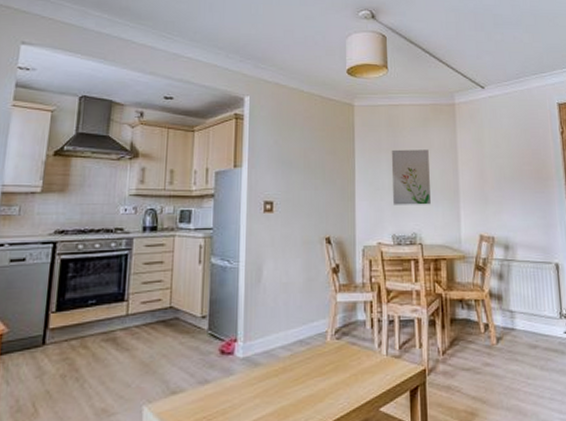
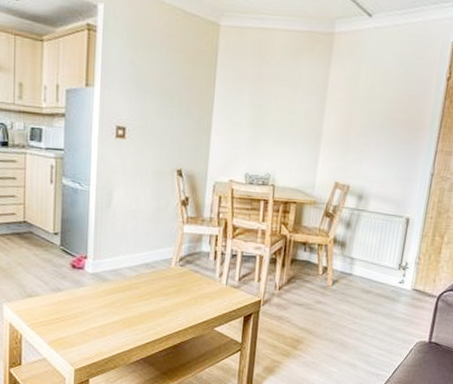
wall art: present [391,149,431,205] -> none [249,81,296,146]

